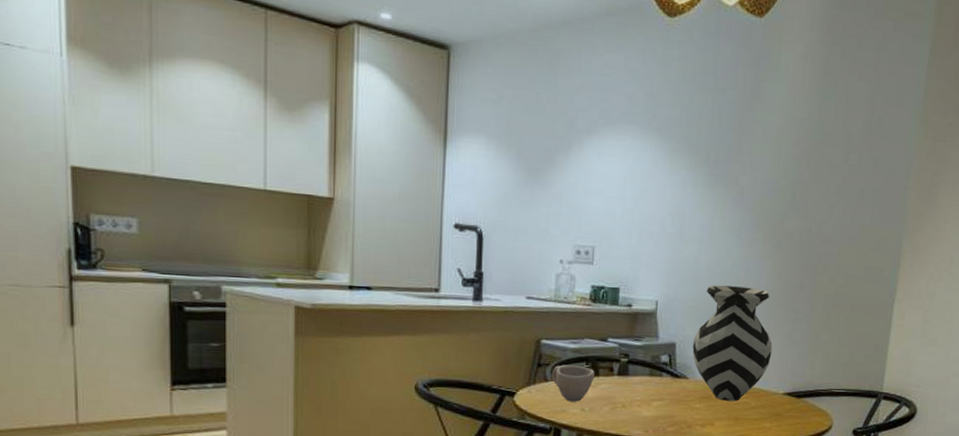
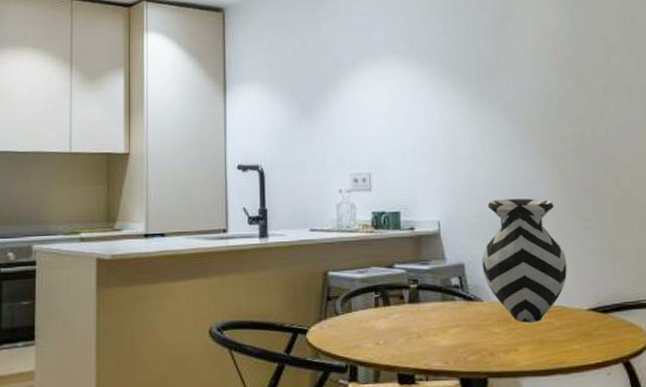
cup: present [551,364,595,402] -> none [342,295,386,336]

